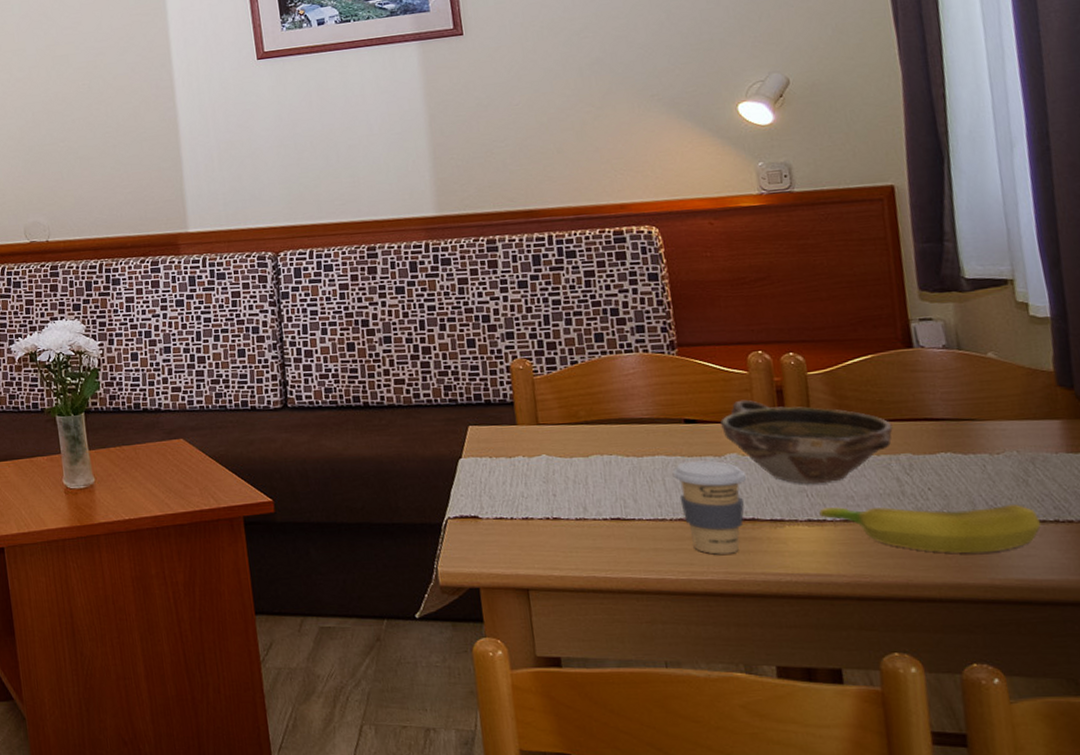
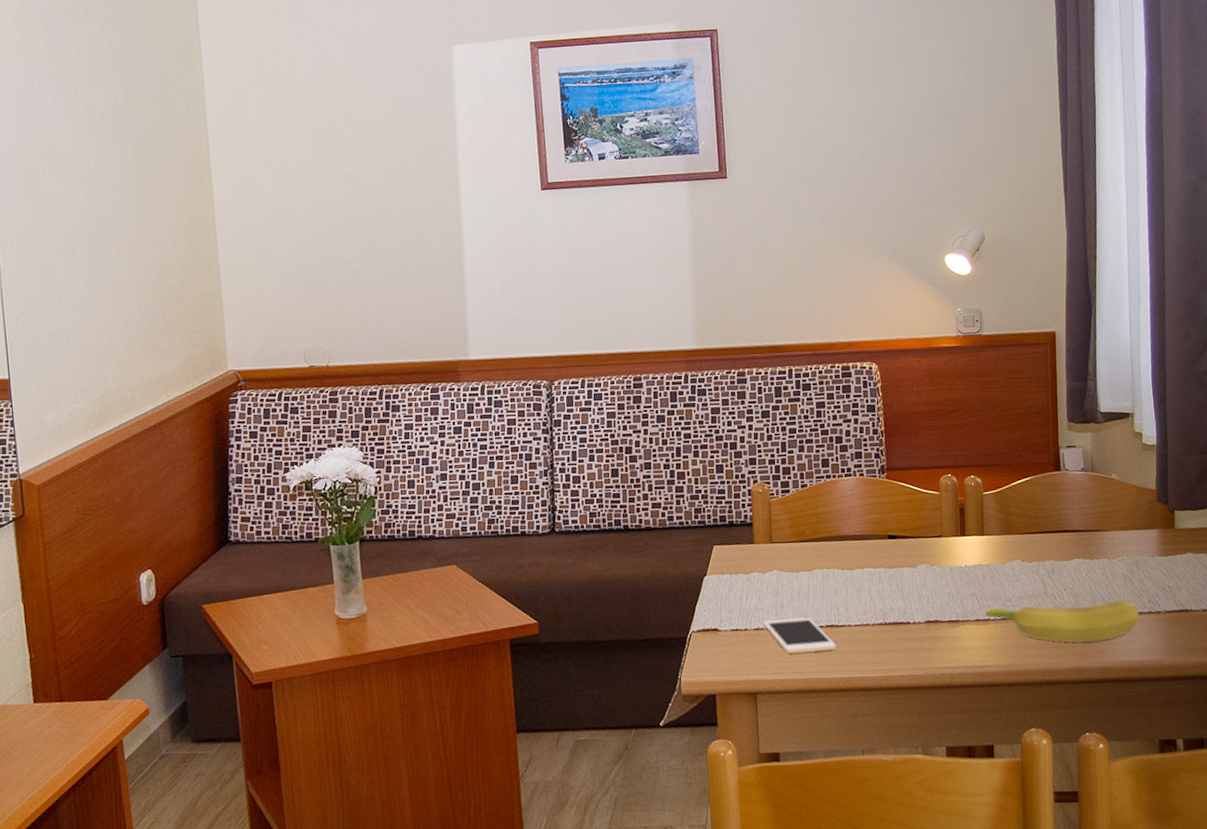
cell phone: none [532,508,626,548] -> present [763,617,837,654]
coffee cup: present [672,460,746,555] -> none [876,571,932,653]
bowl: present [720,400,893,484] -> none [916,517,1042,589]

